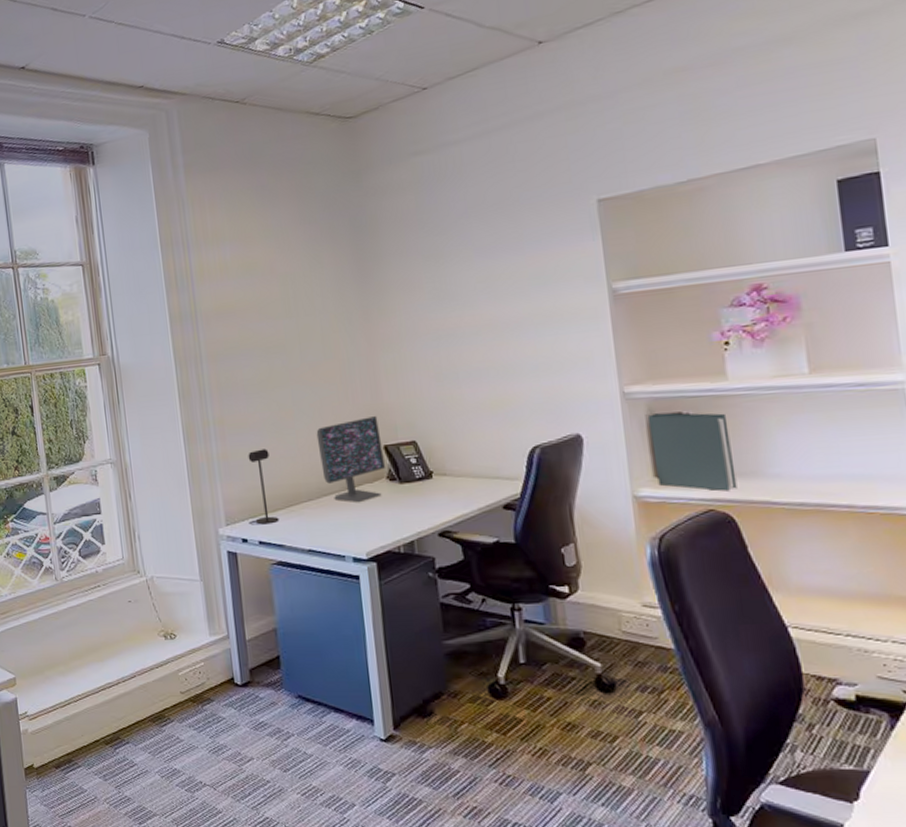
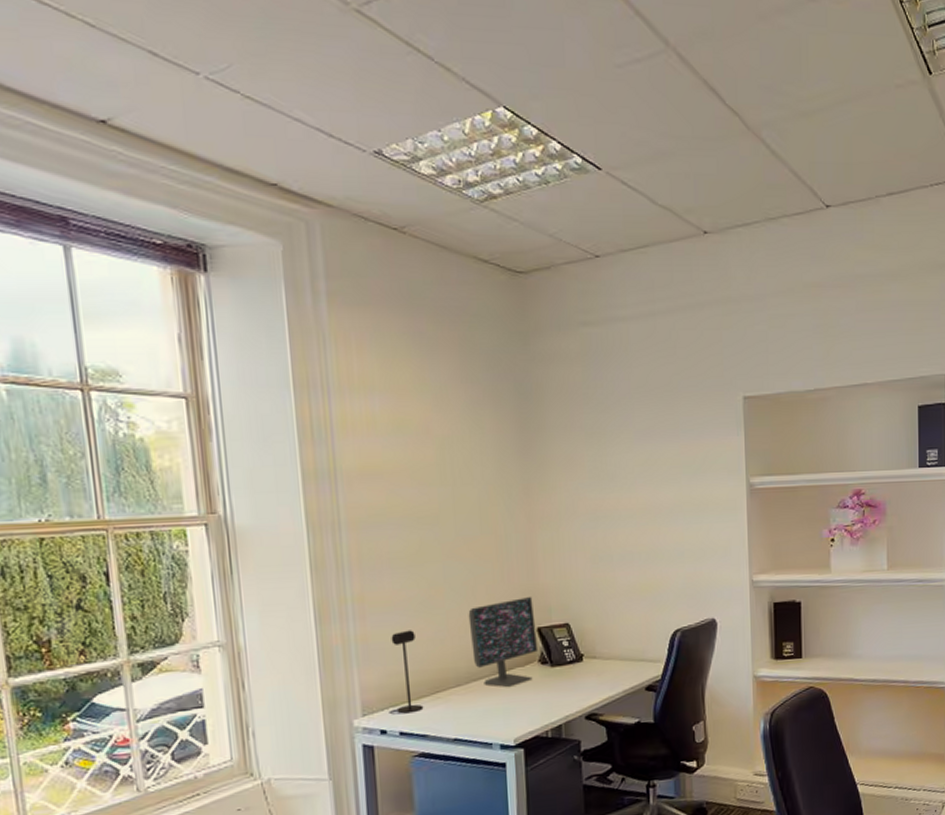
binder: present [647,412,737,491] -> none [769,600,831,671]

